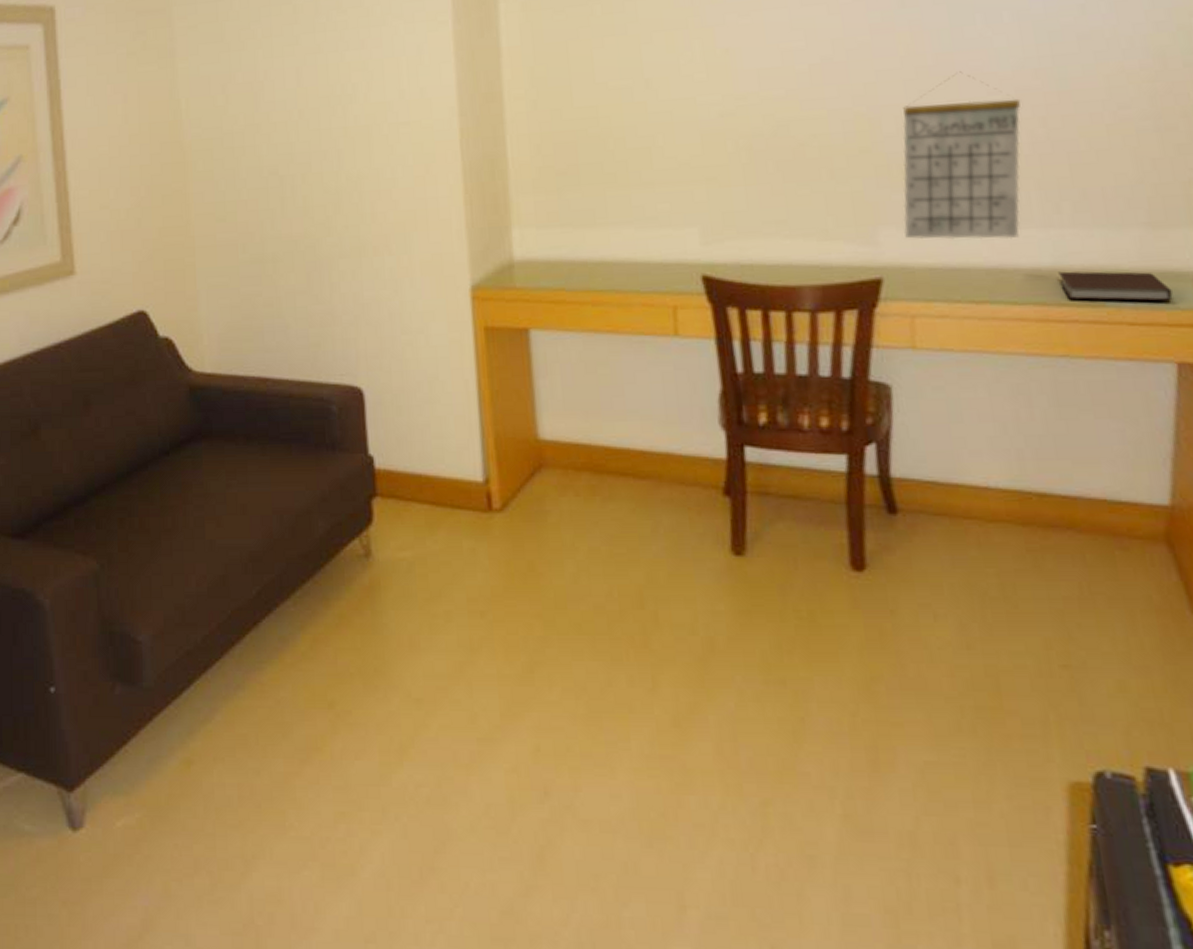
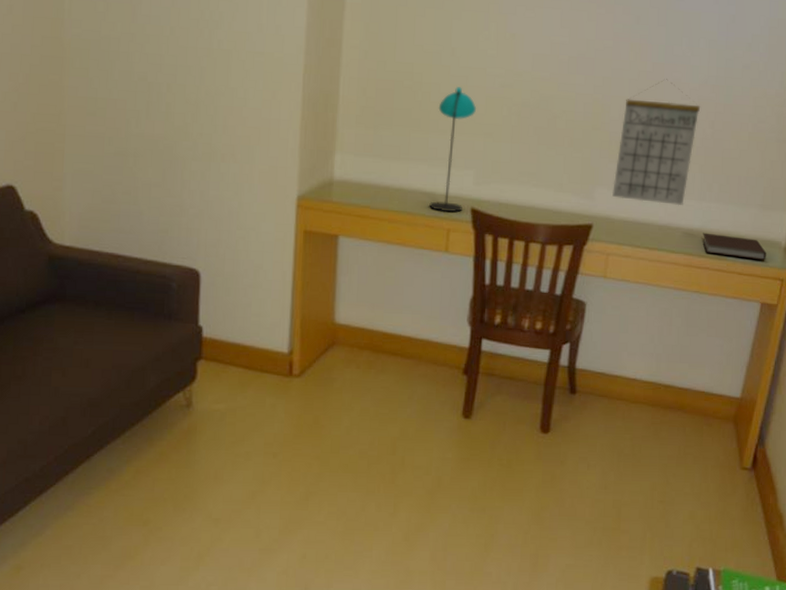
desk lamp: none [638,125,690,285] -> present [429,87,476,213]

